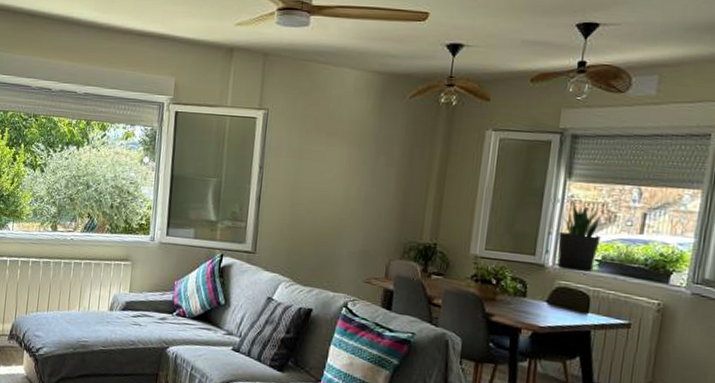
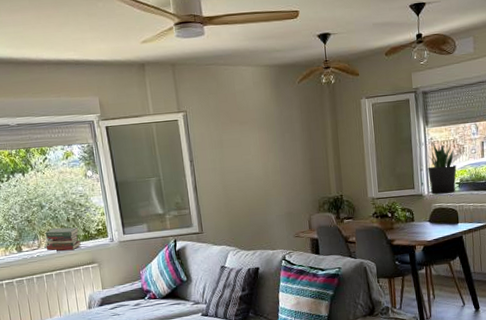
books: none [81,212,120,242] -> present [45,227,81,251]

